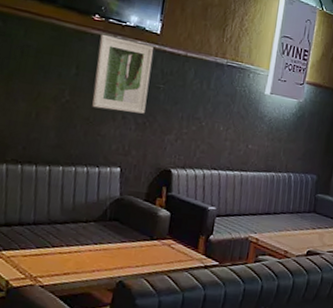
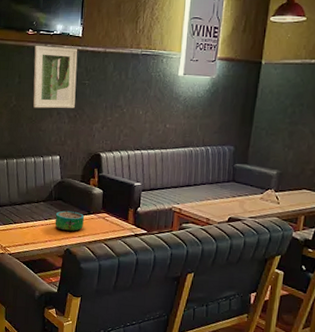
decorative bowl: none [107,234,146,260] -> present [55,211,85,231]

